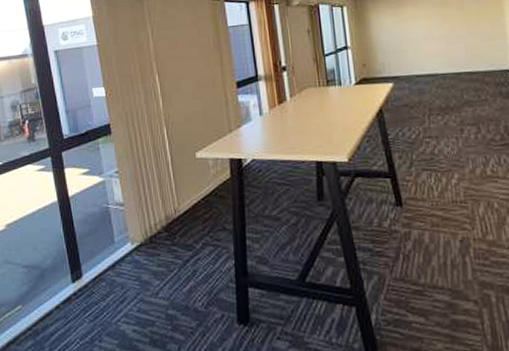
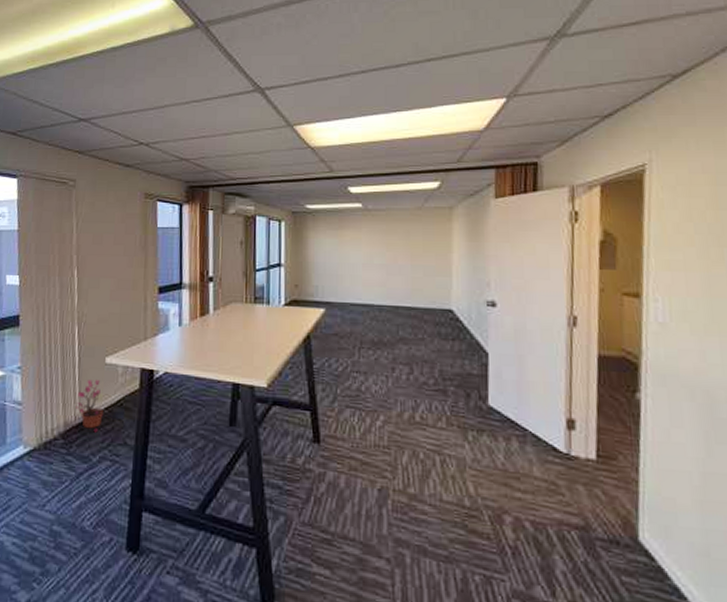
potted plant: none [174,174,200,222] -> present [76,380,103,433]

